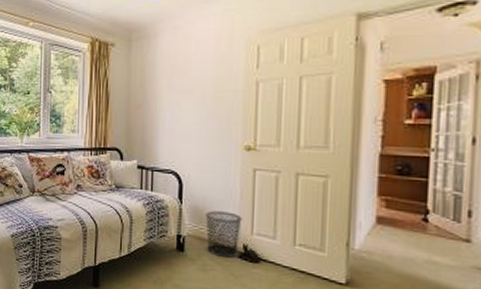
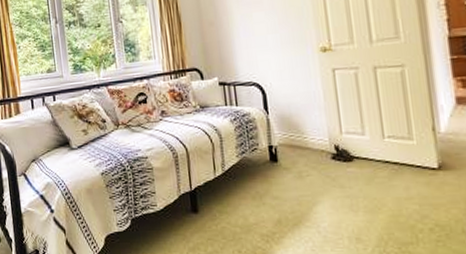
waste bin: present [205,211,242,258] -> none [293,115,331,161]

